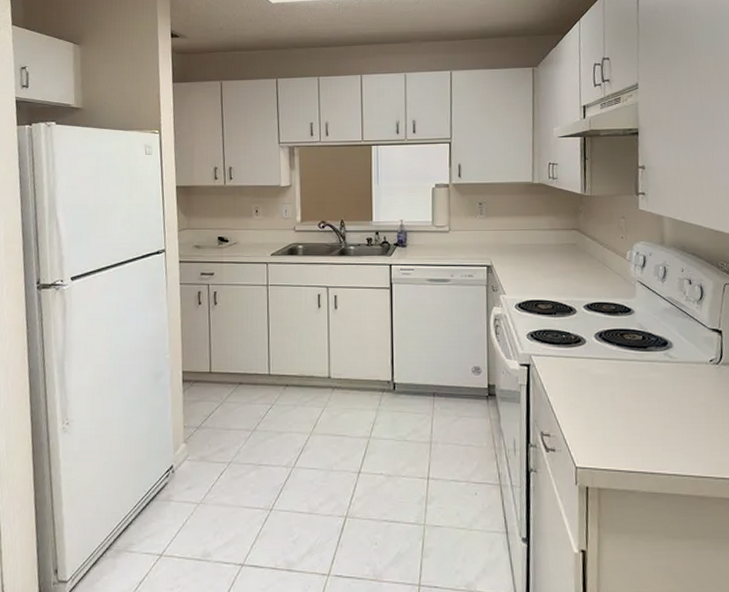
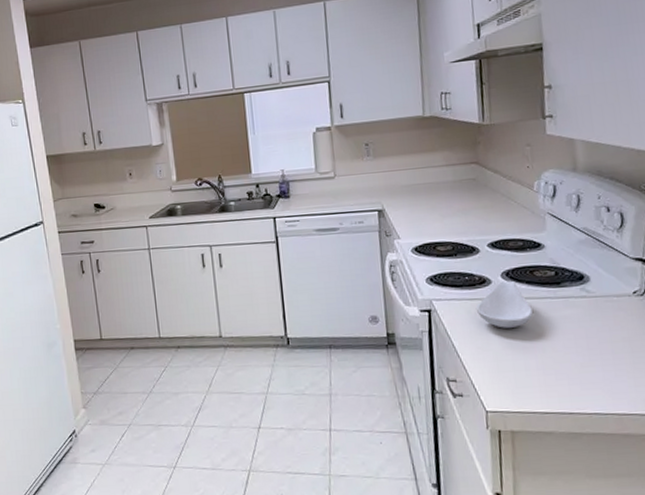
spoon rest: none [571,340,622,387] -> present [476,280,534,328]

